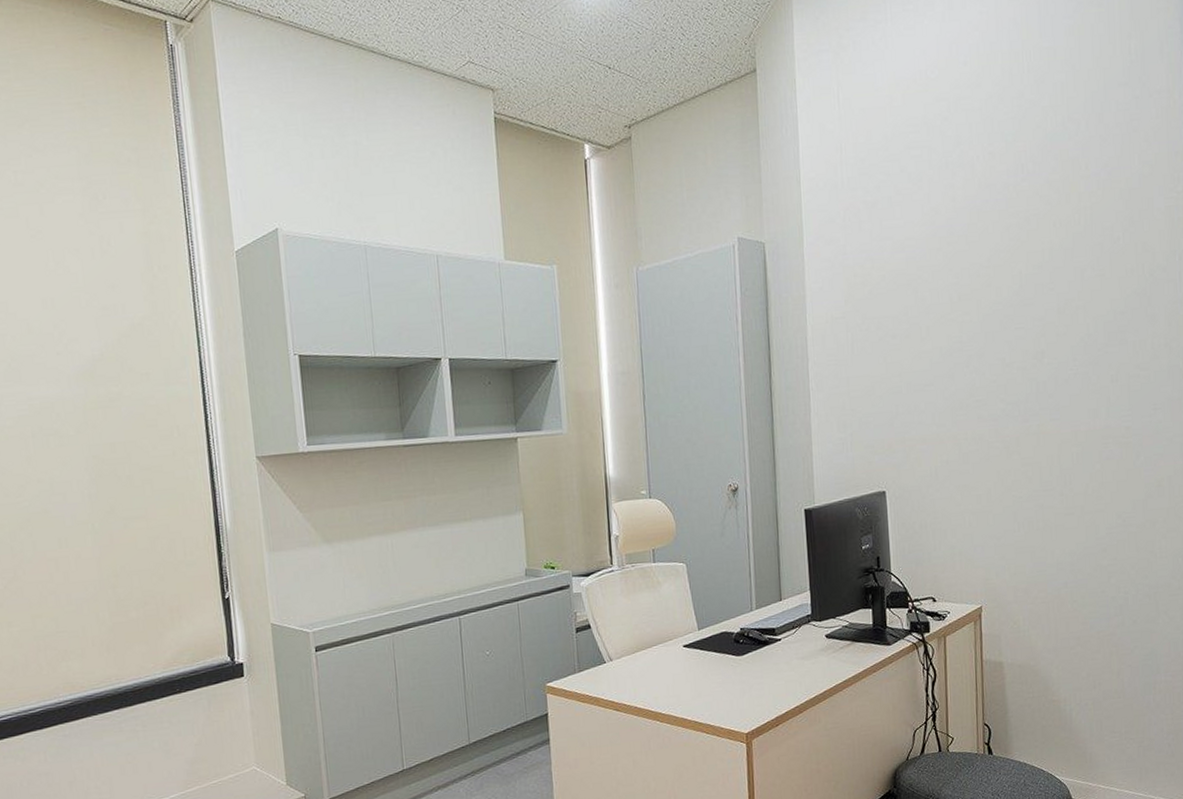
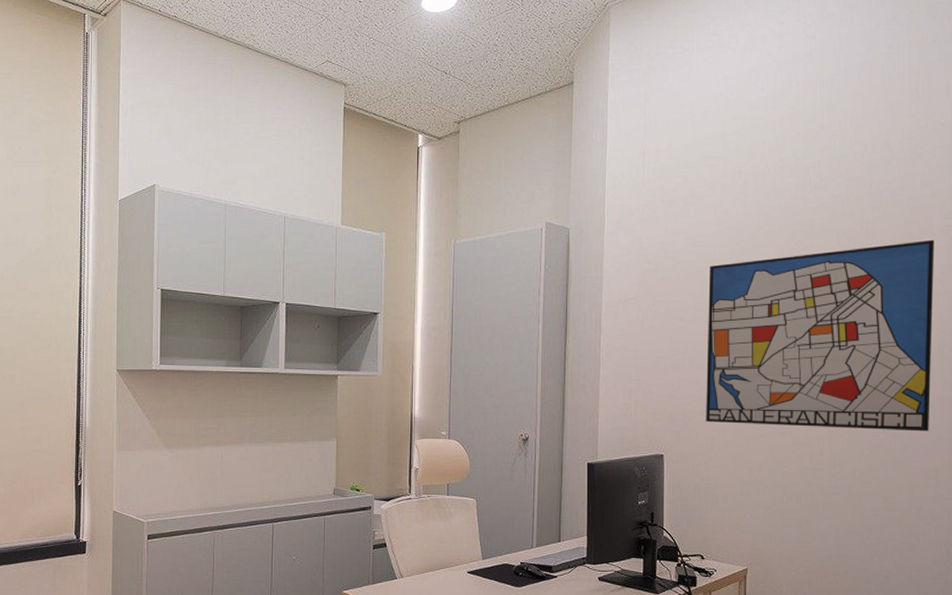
wall art: none [921,223,1160,451] -> present [706,239,934,432]

